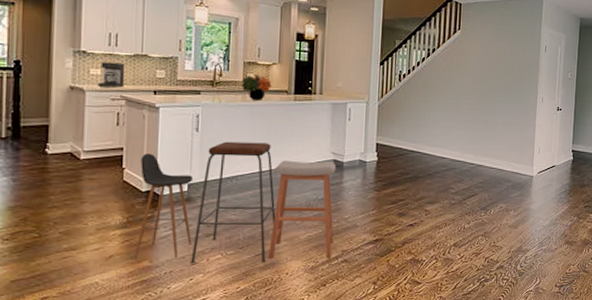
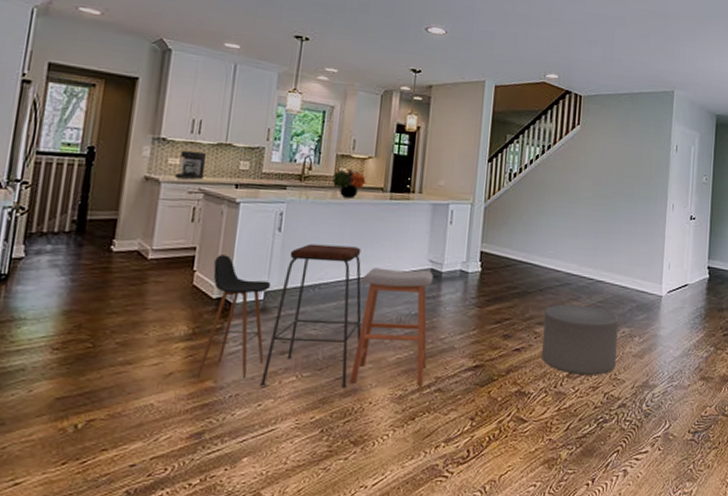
pouf: none [432,186,497,243] -> present [541,304,619,375]

